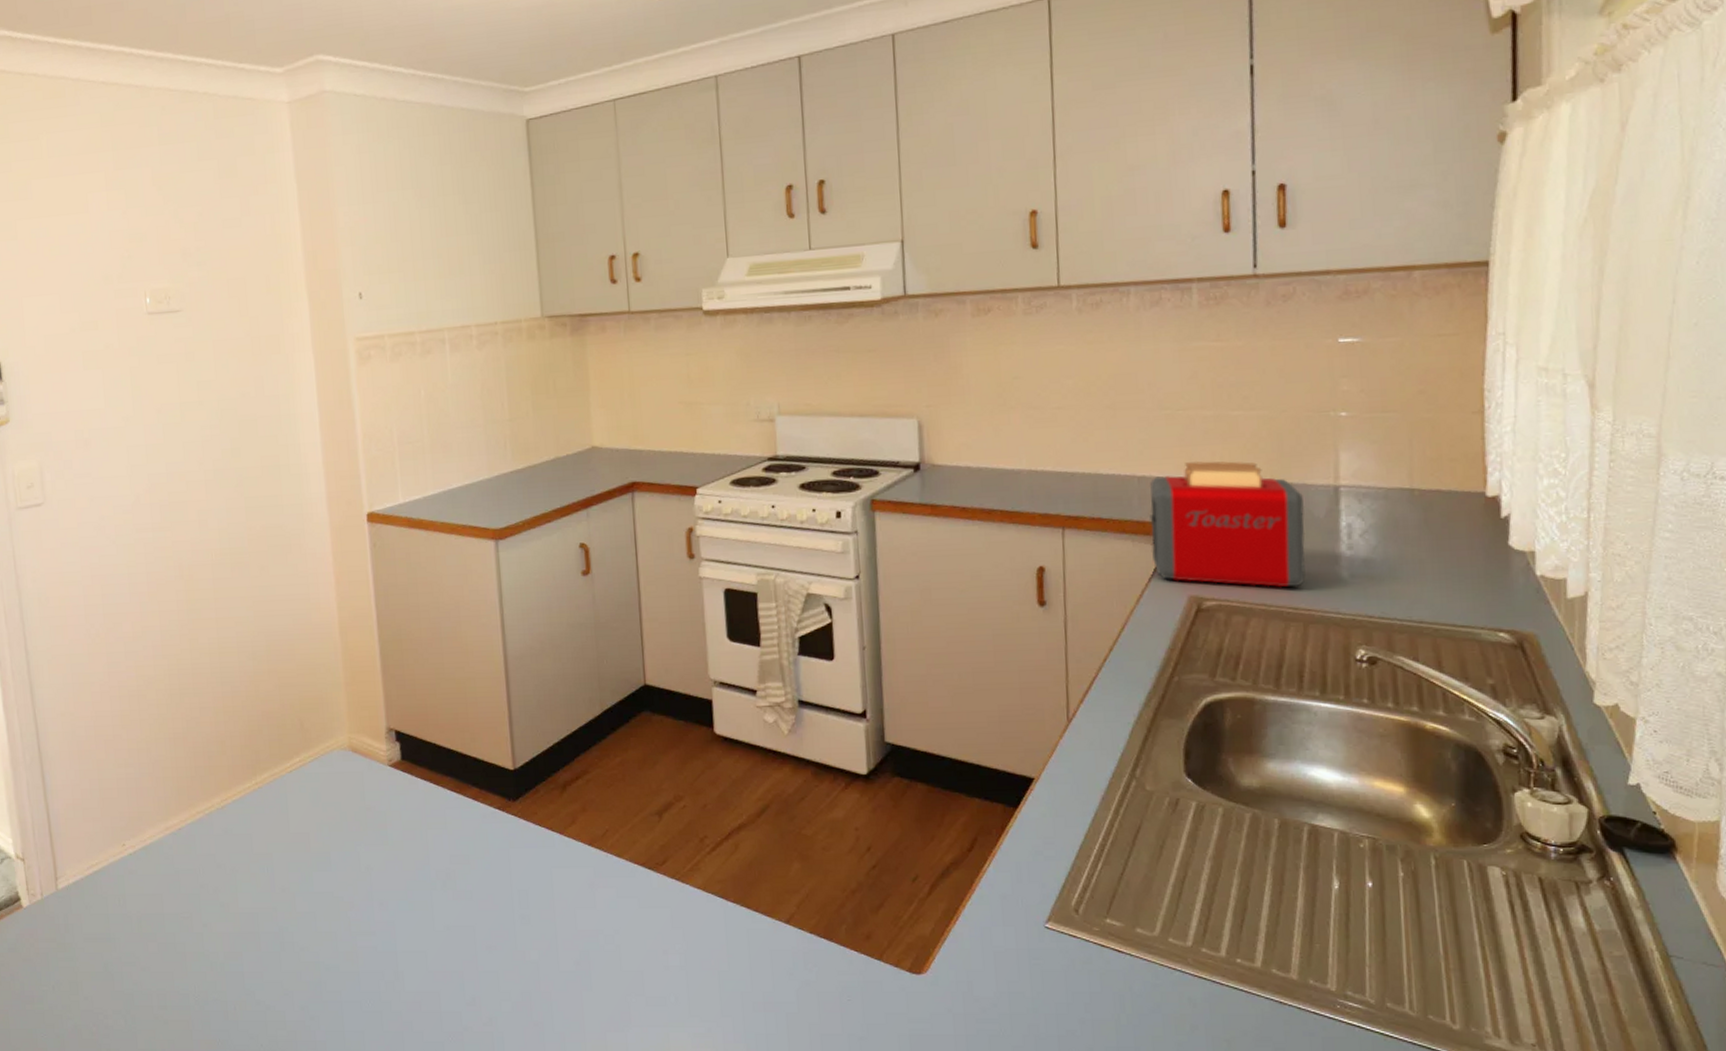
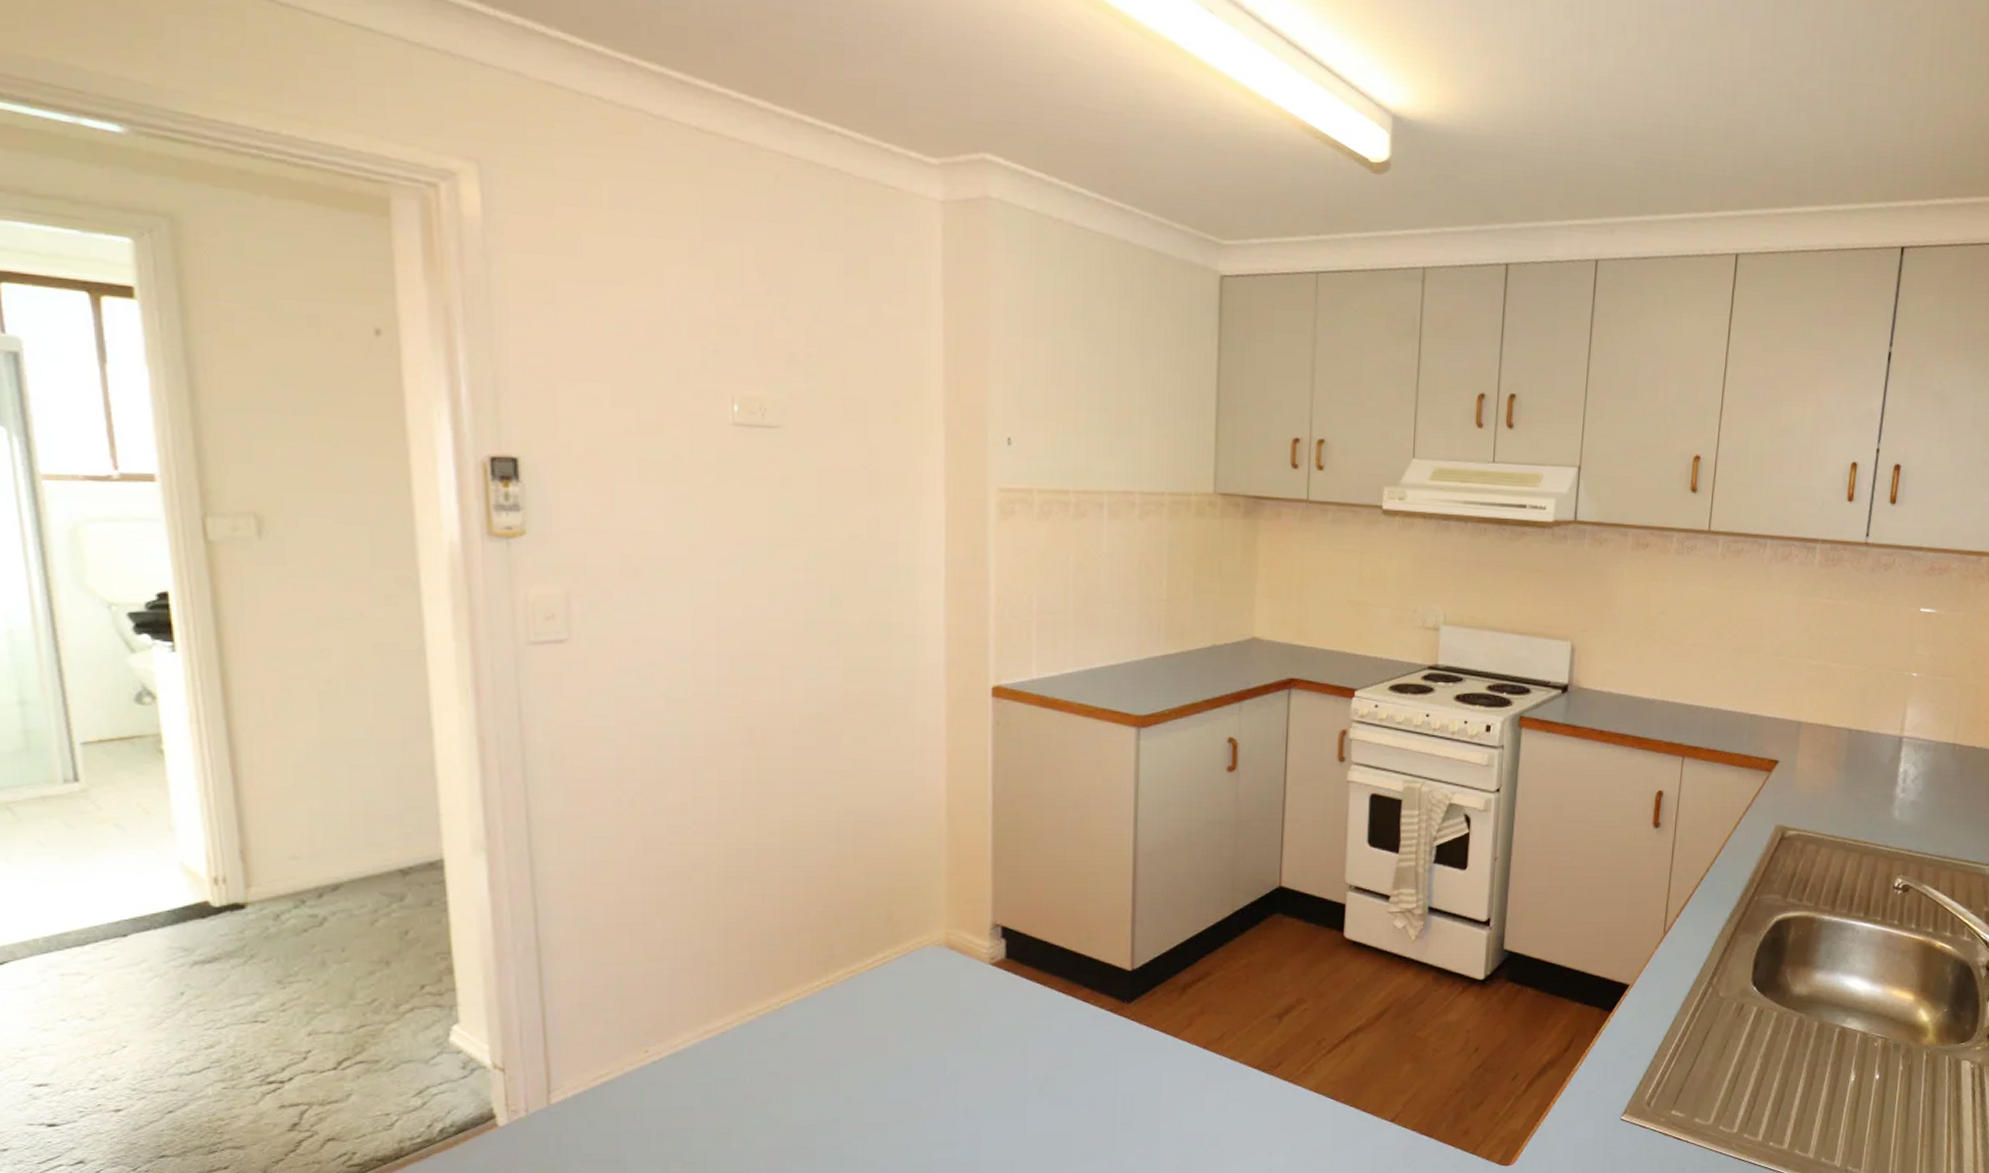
toaster: present [1150,461,1306,588] -> none [1751,705,1875,822]

